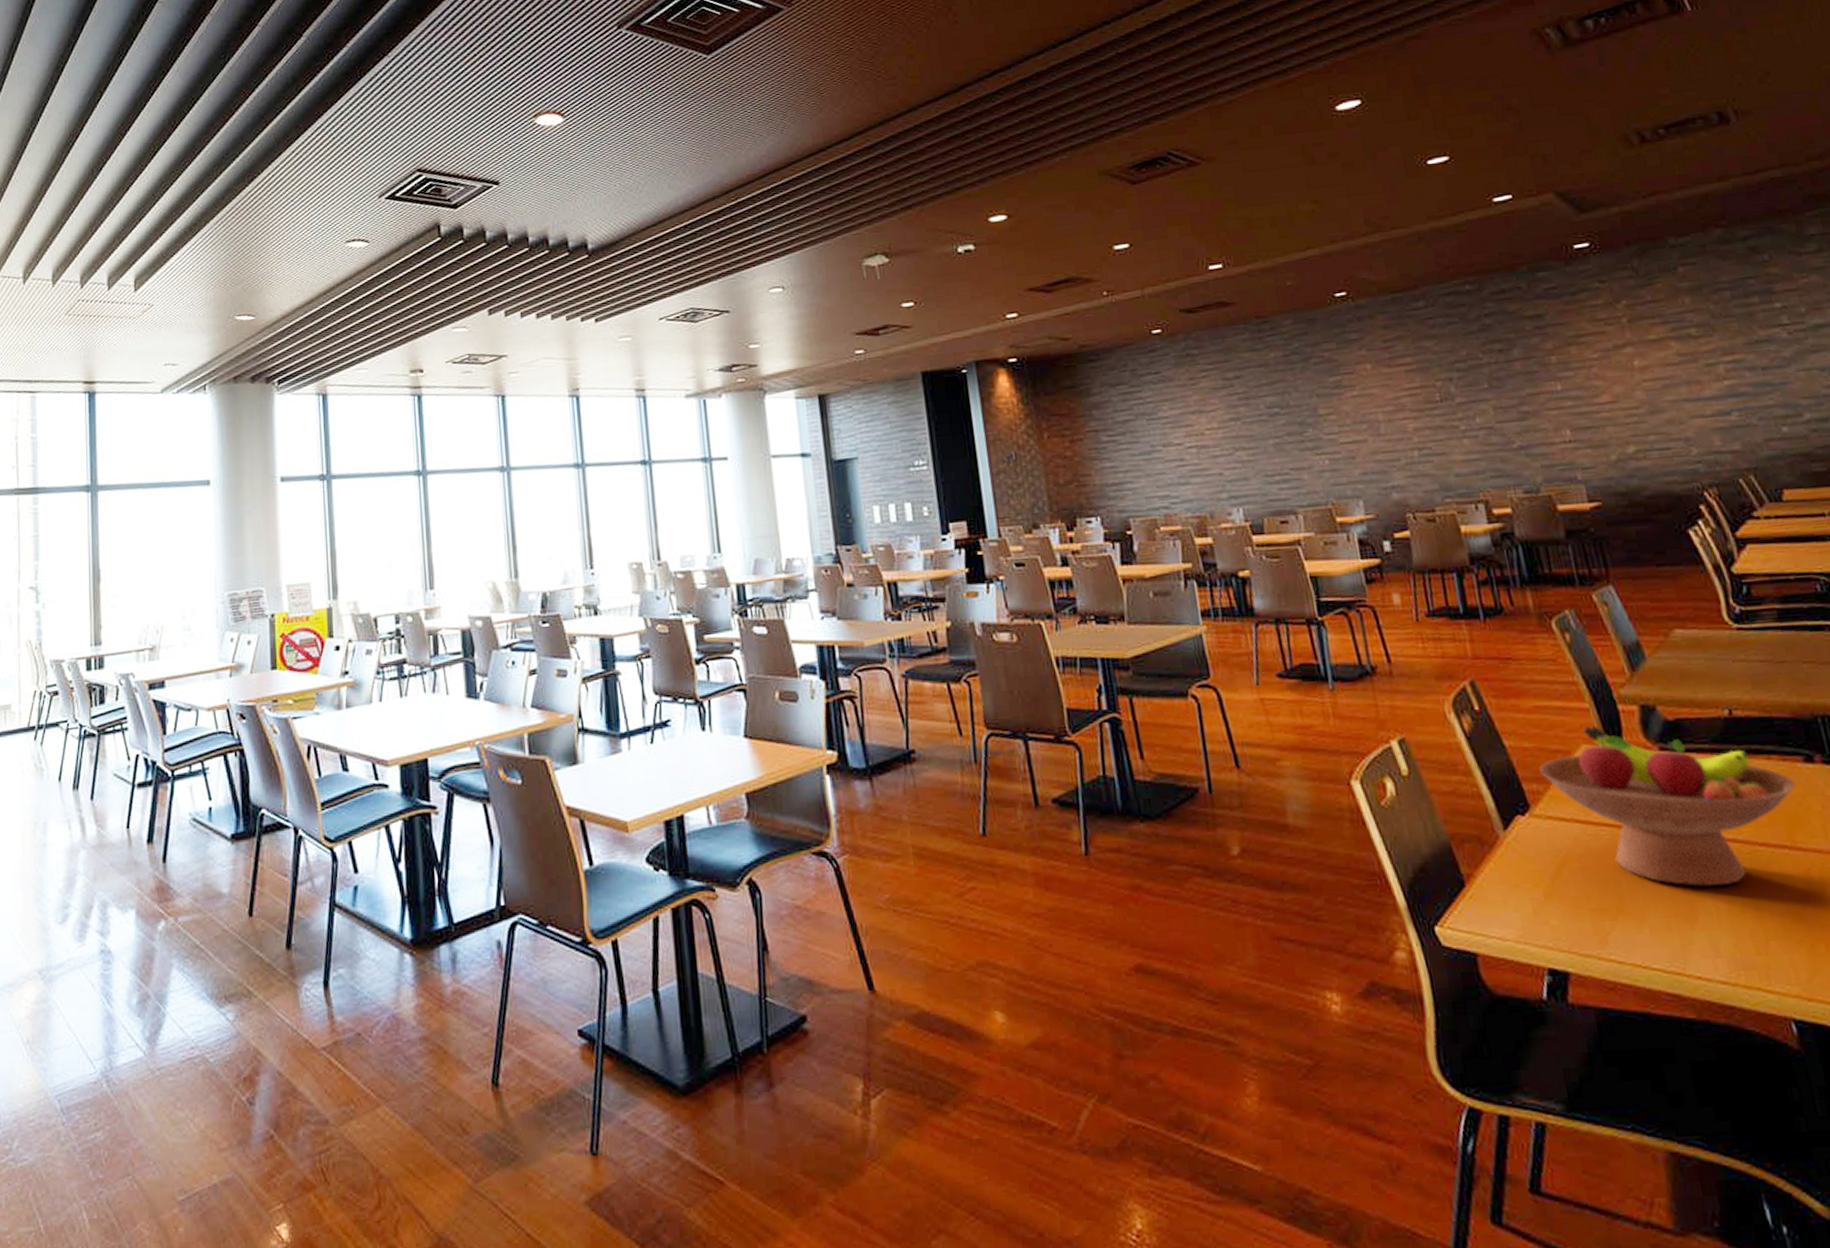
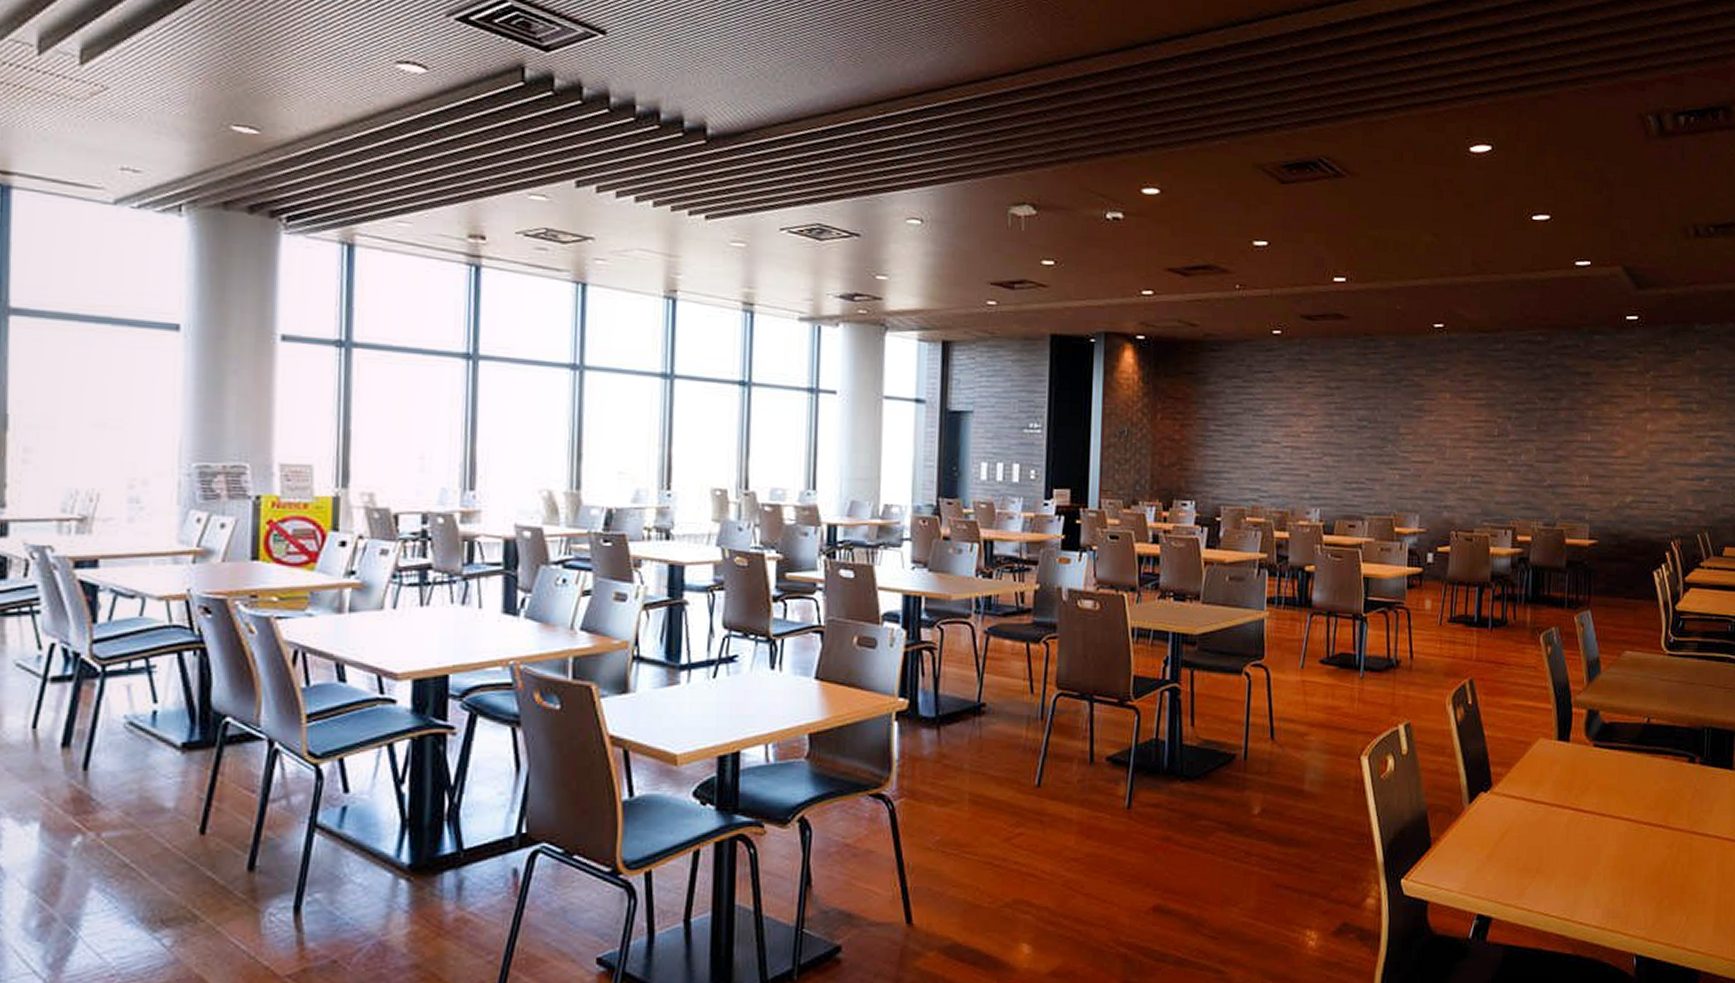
fruit bowl: present [1539,725,1796,887] -> none [1506,723,1678,854]

